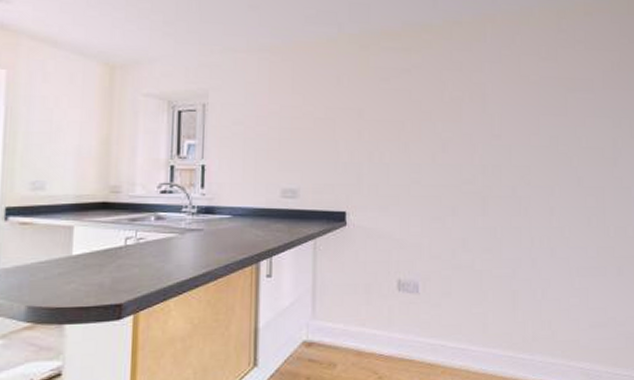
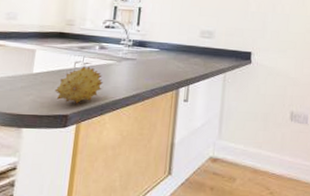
fruit: none [102,243,163,290] -> present [54,66,103,104]

